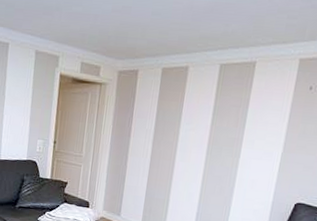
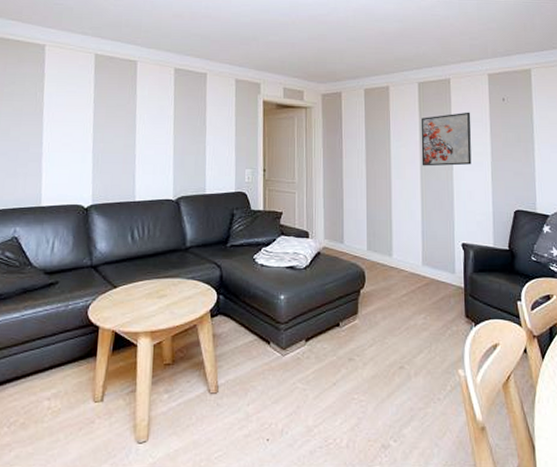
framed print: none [208,99,271,154] -> present [421,112,472,166]

